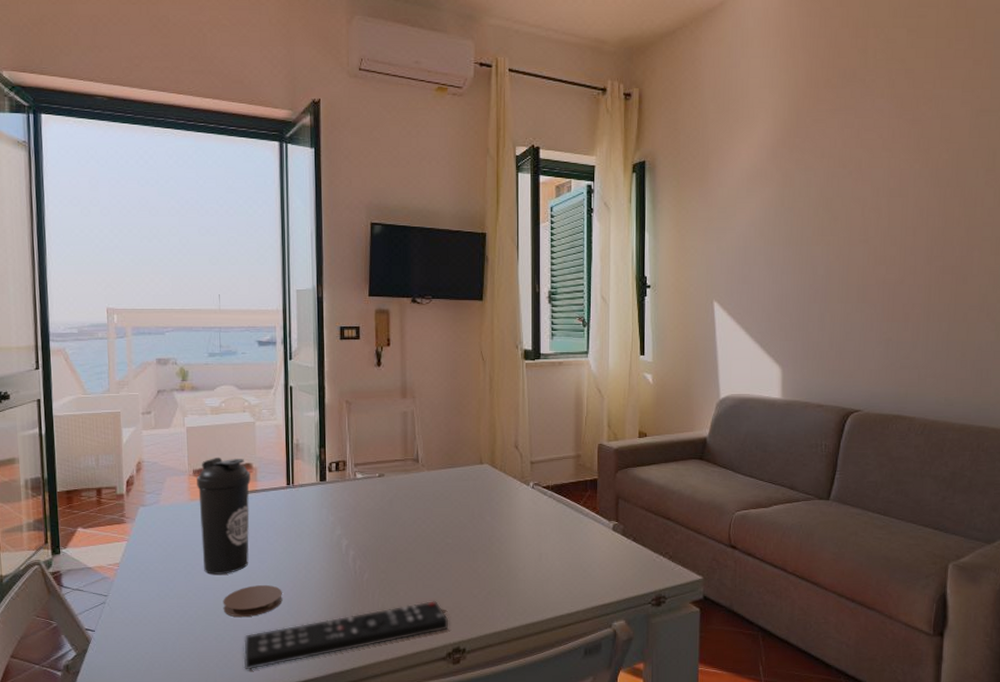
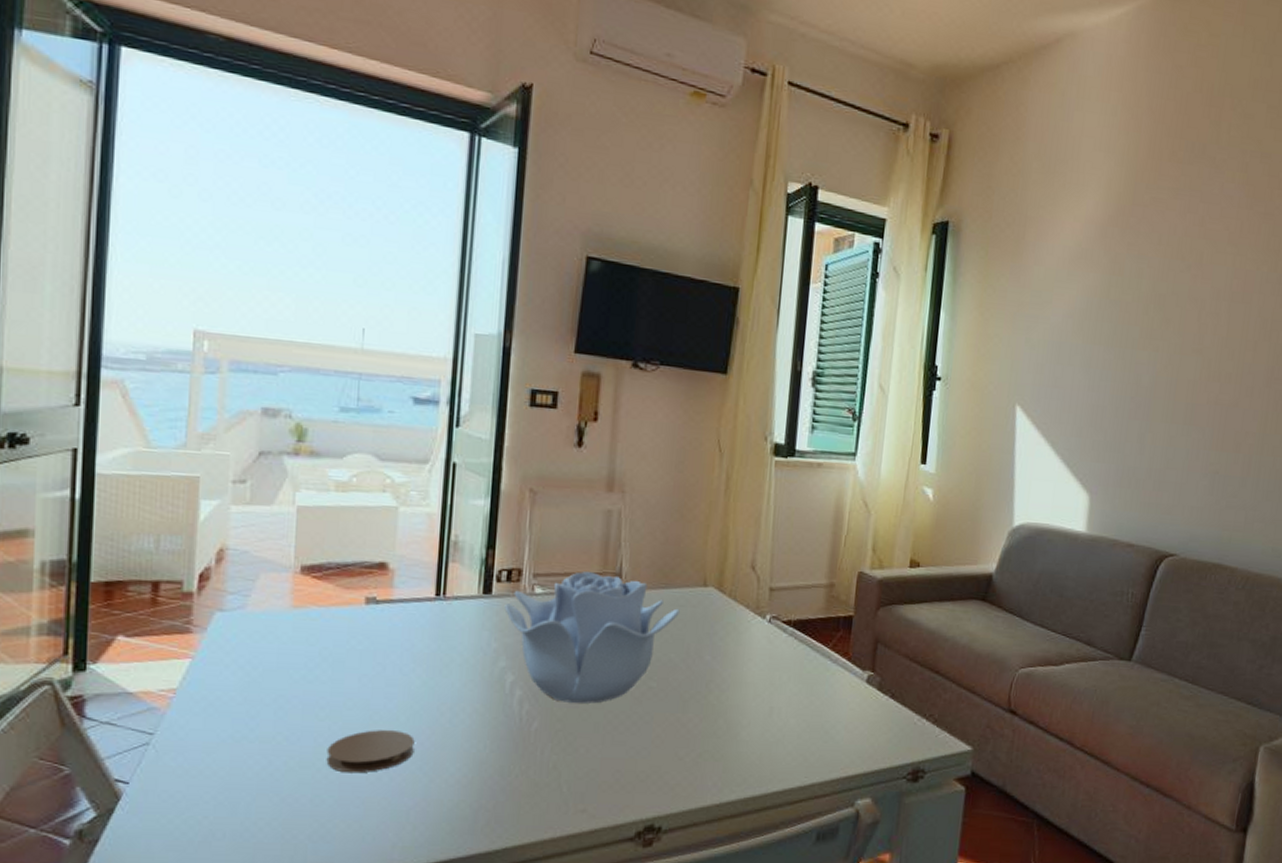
water bottle: present [197,457,251,575] -> none [303,550,385,713]
remote control: present [244,600,449,670] -> none [348,761,643,846]
decorative bowl: none [336,459,464,558] -> present [504,571,680,704]

